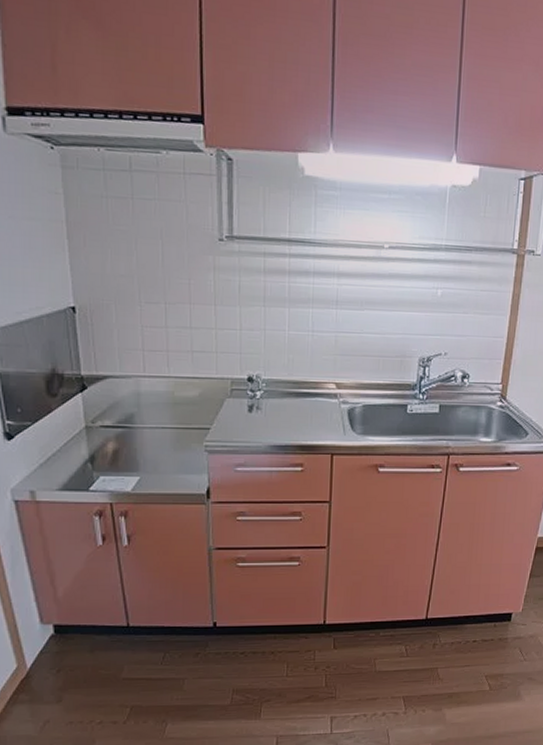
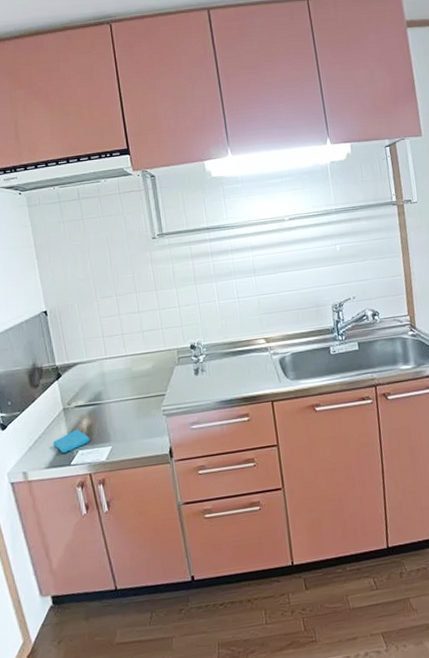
sponge: none [70,452,115,476] -> present [53,429,90,453]

